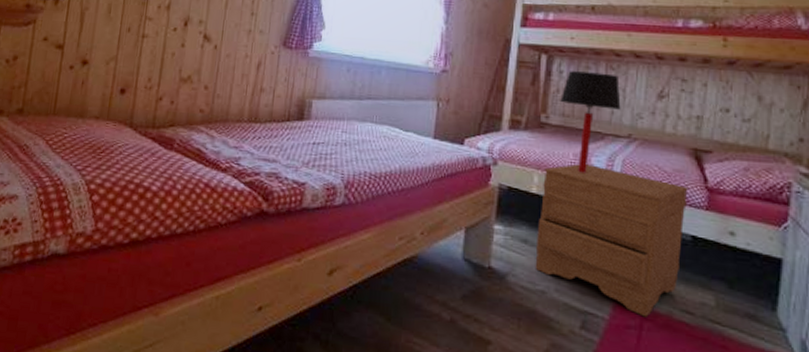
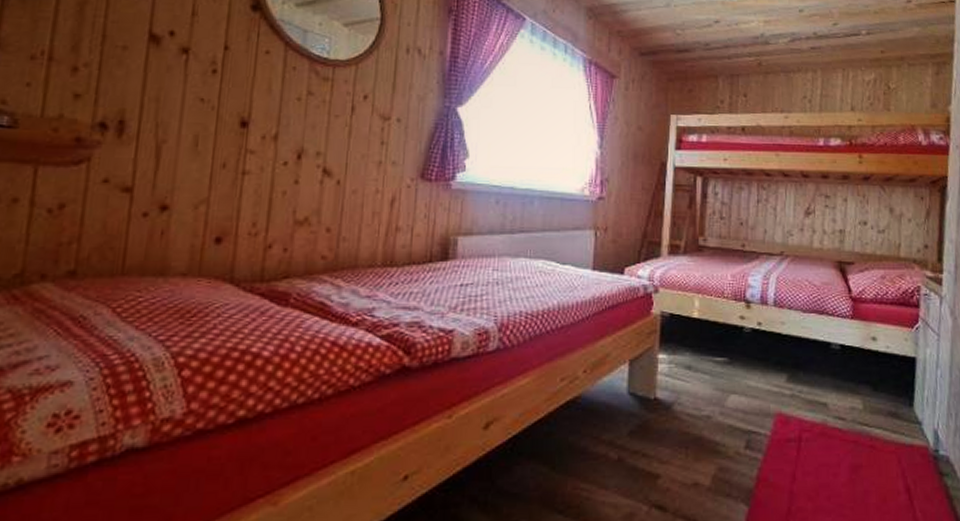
nightstand: present [535,164,688,317] -> none [699,284,835,428]
table lamp: present [560,71,621,173] -> none [716,192,773,293]

